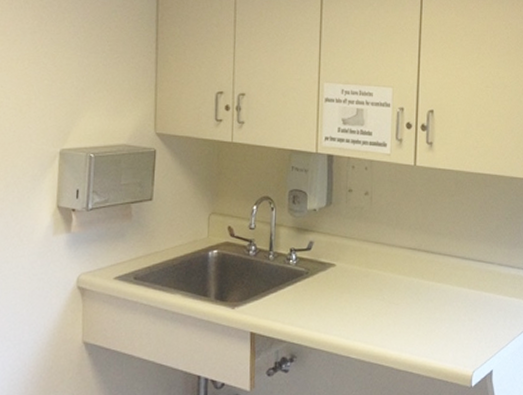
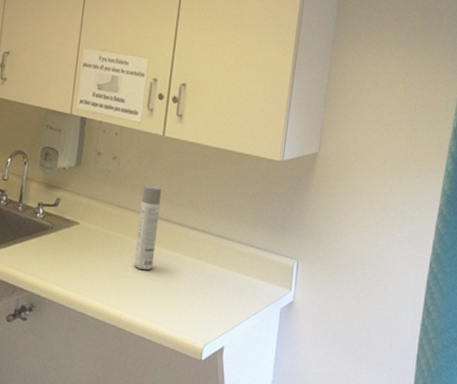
spray bottle: none [396,217,418,305] -> present [134,184,162,271]

